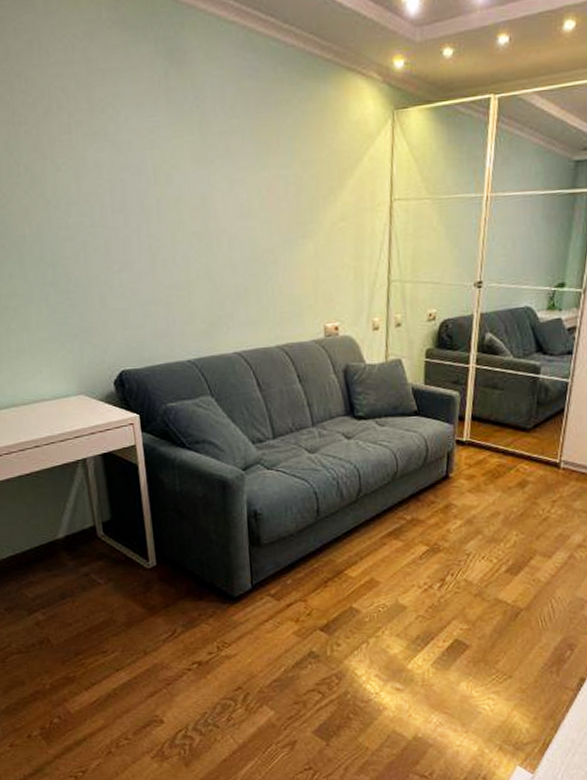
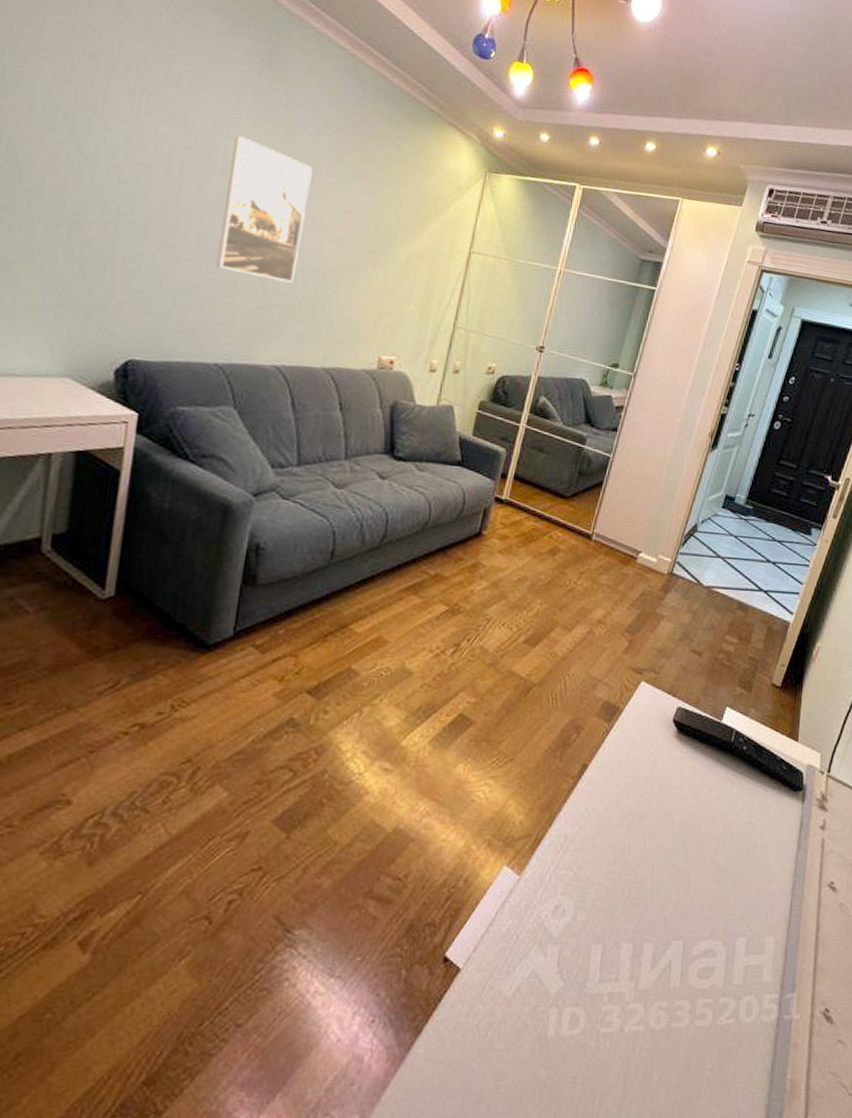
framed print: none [158,142,236,274] -> present [216,135,313,283]

